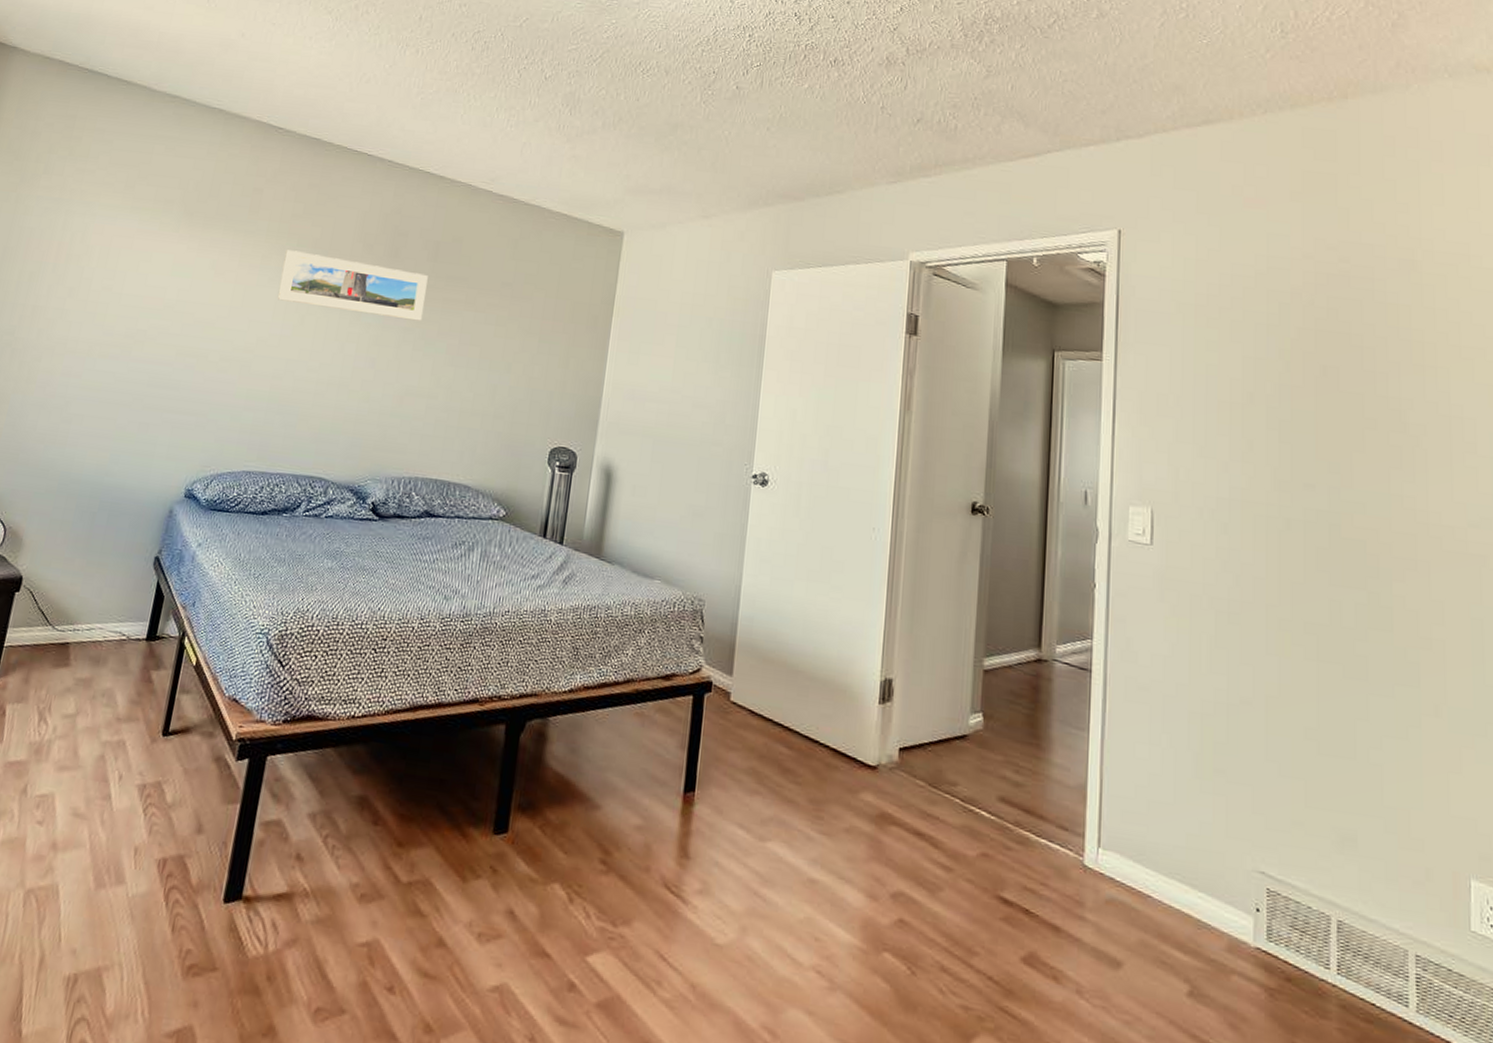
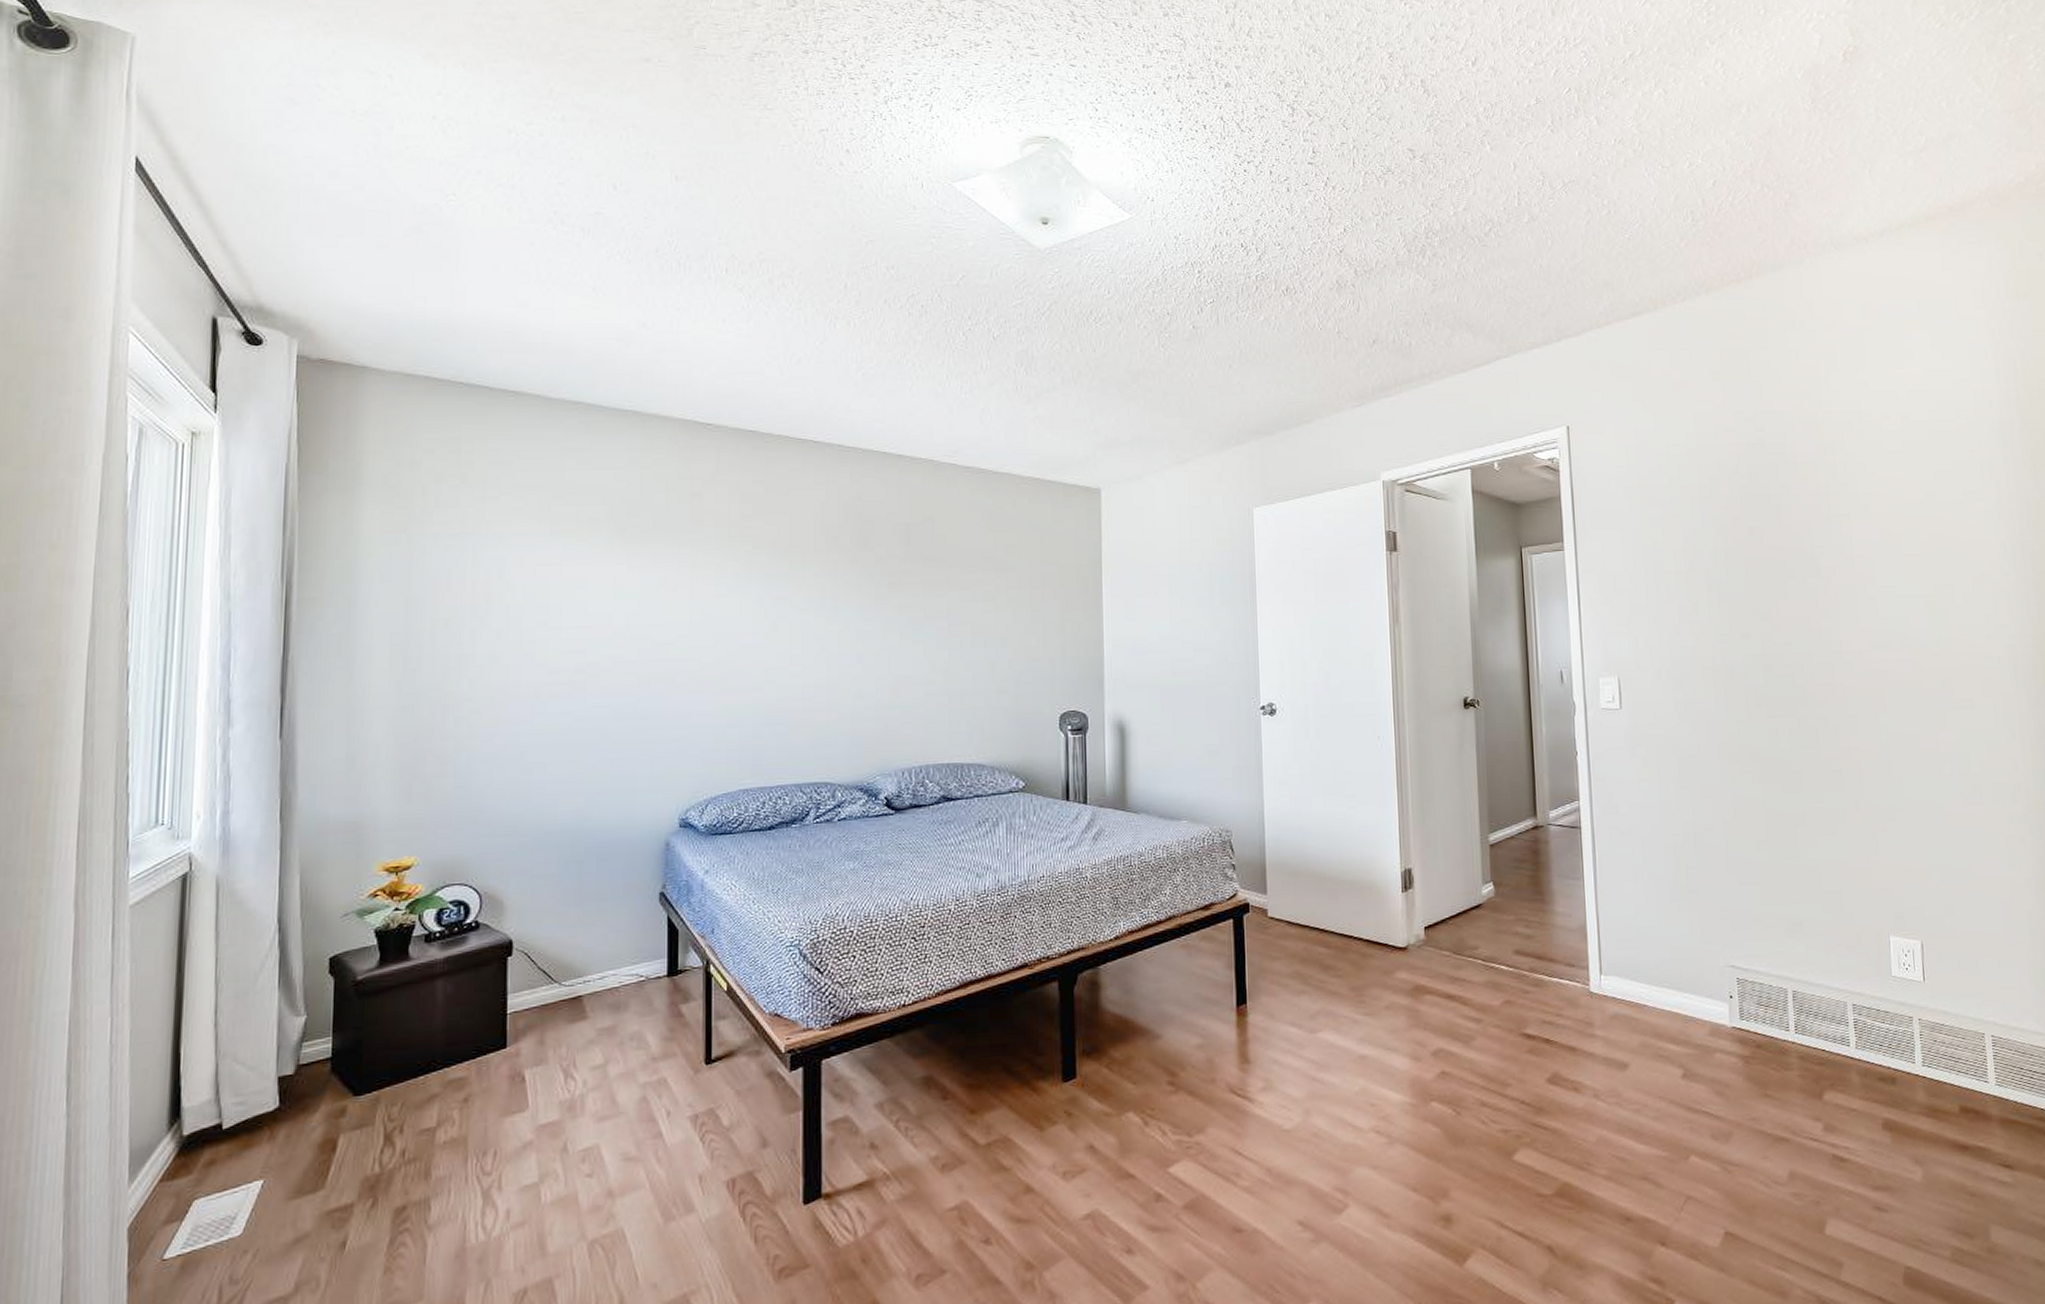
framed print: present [277,250,428,321] -> none [741,554,905,609]

